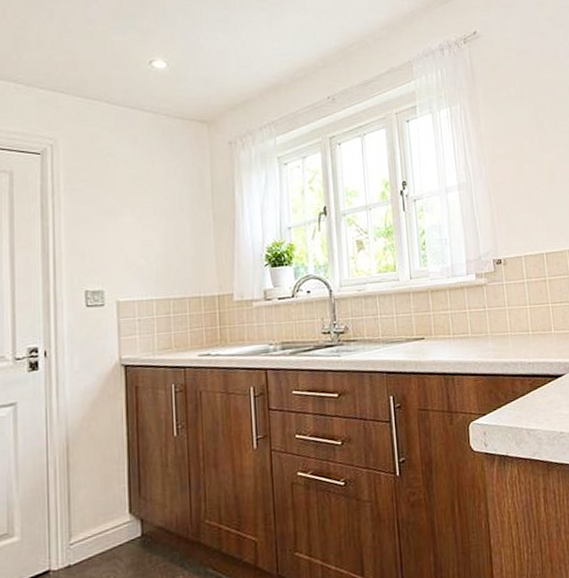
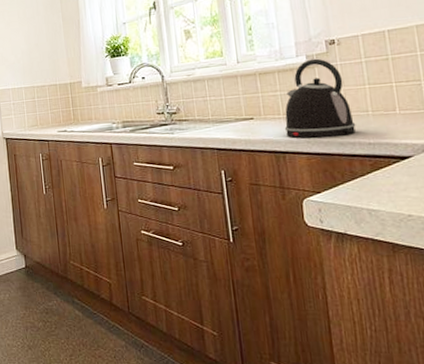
kettle: none [454,277,518,359] -> present [284,58,356,139]

